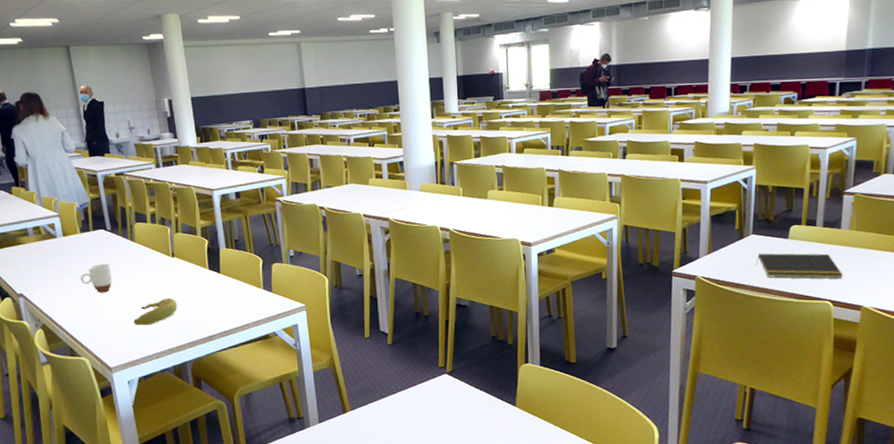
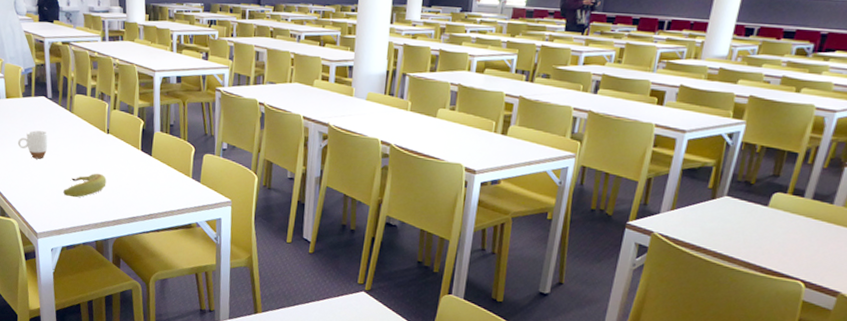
notepad: present [755,253,844,280] -> none [723,217,826,260]

